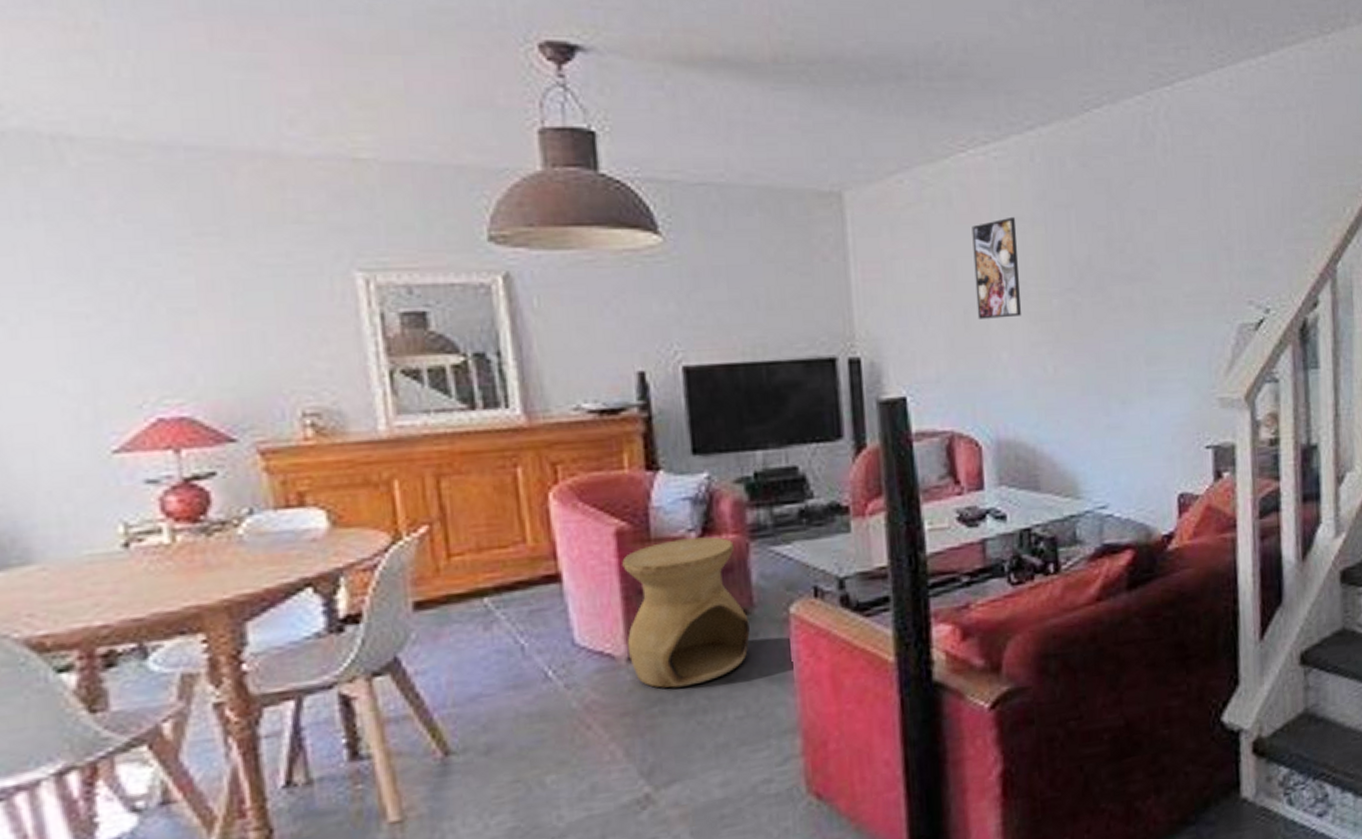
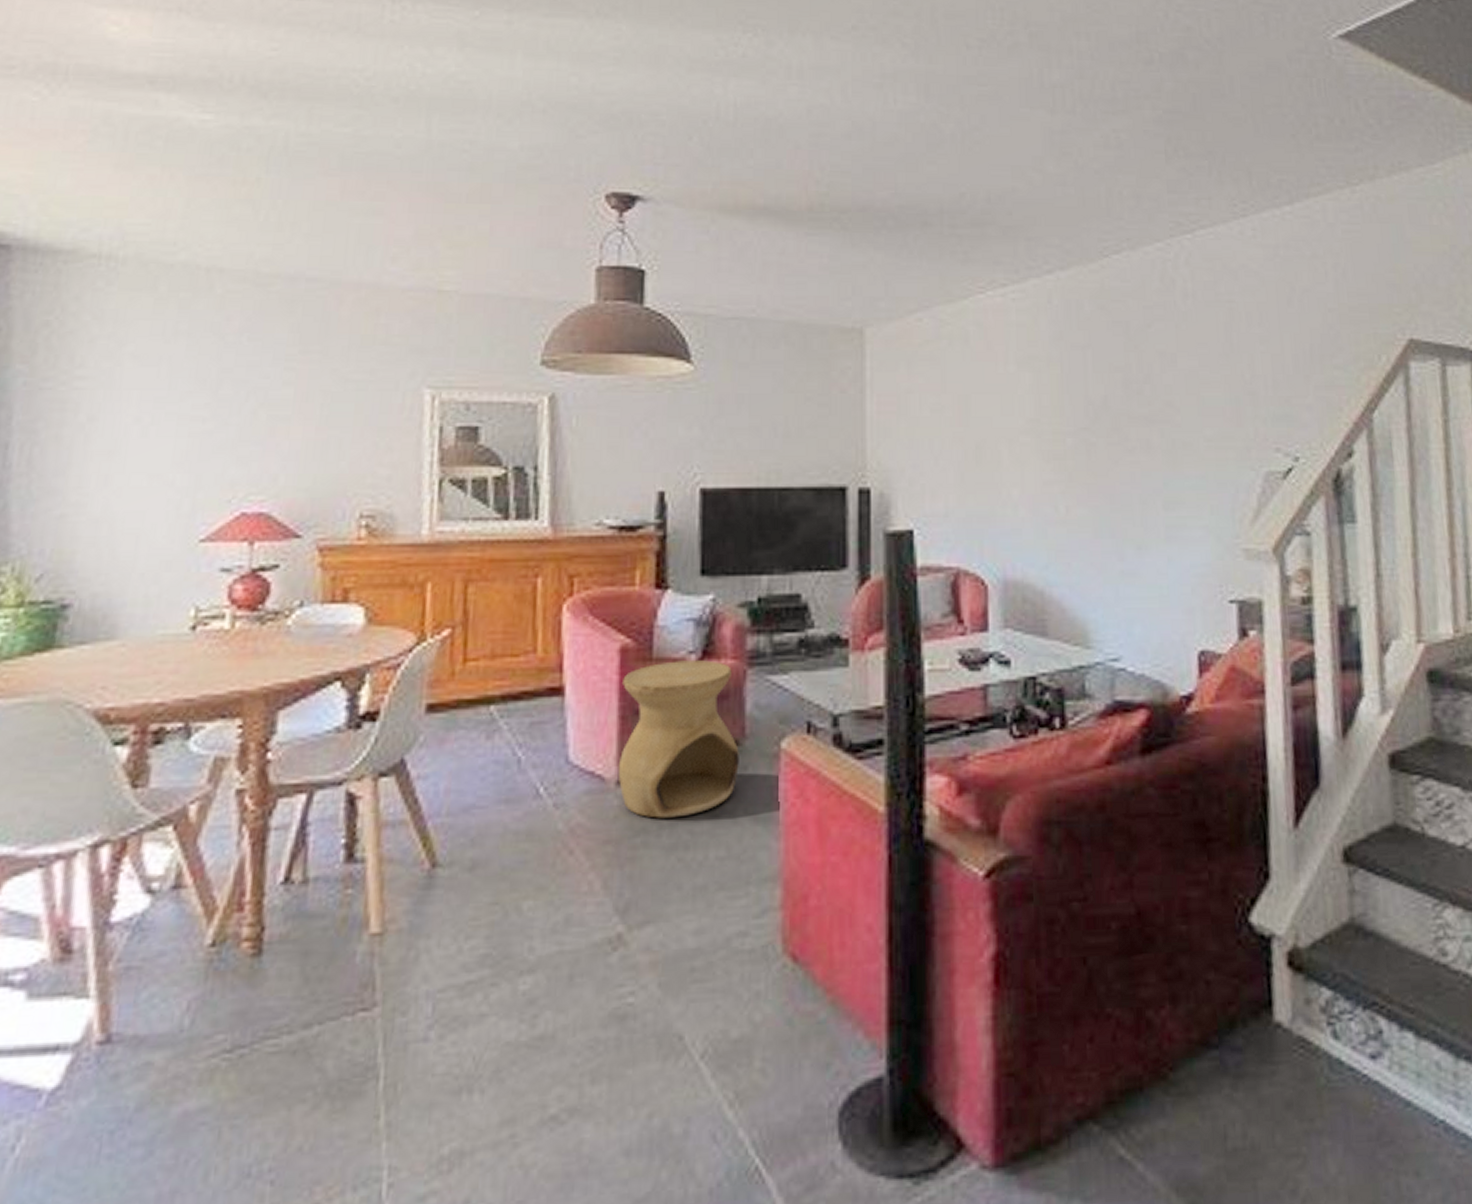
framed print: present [972,216,1021,319] -> none [987,355,1034,455]

